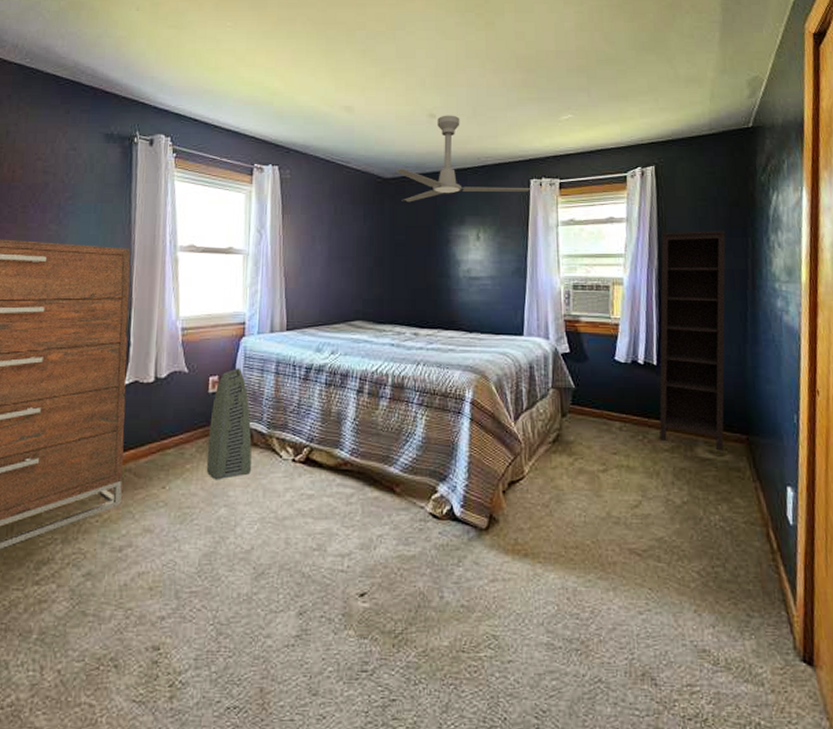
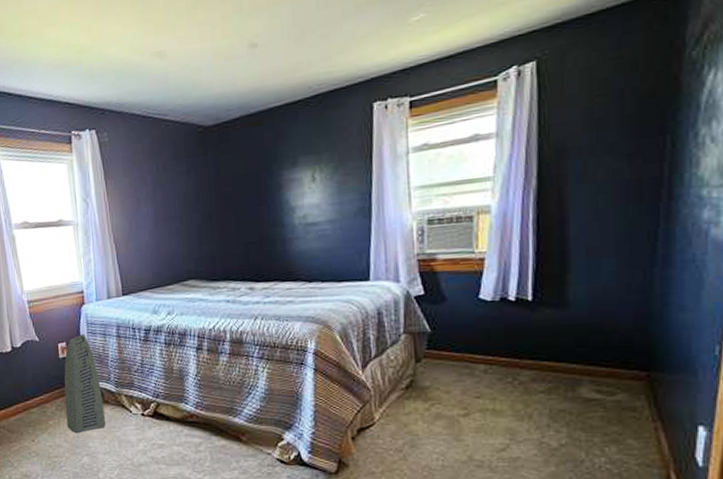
ceiling fan: present [395,115,531,203] -> none [216,40,375,150]
bookcase: present [659,230,726,451] -> none [533,130,634,390]

